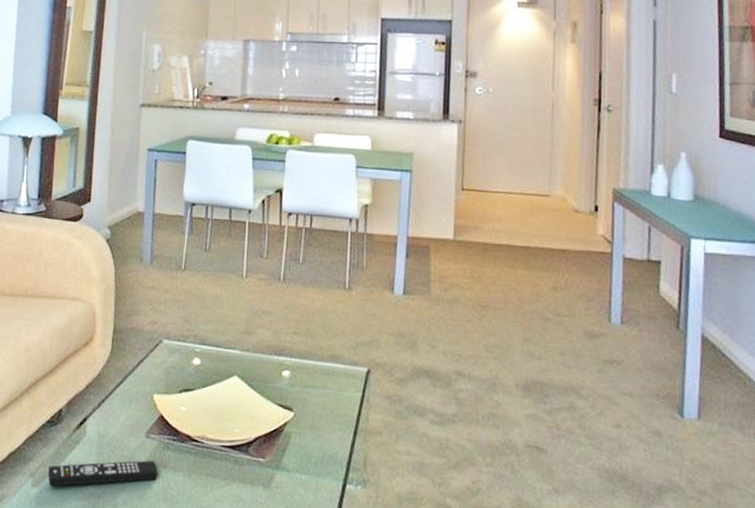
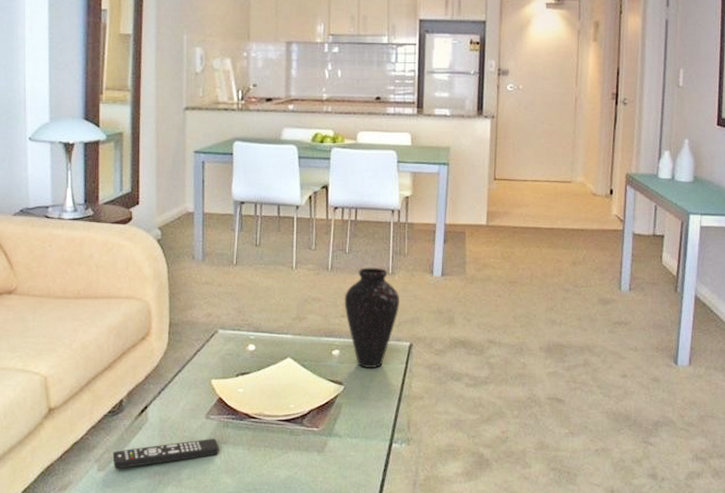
vase: none [296,280,356,394] -> present [344,267,399,368]

